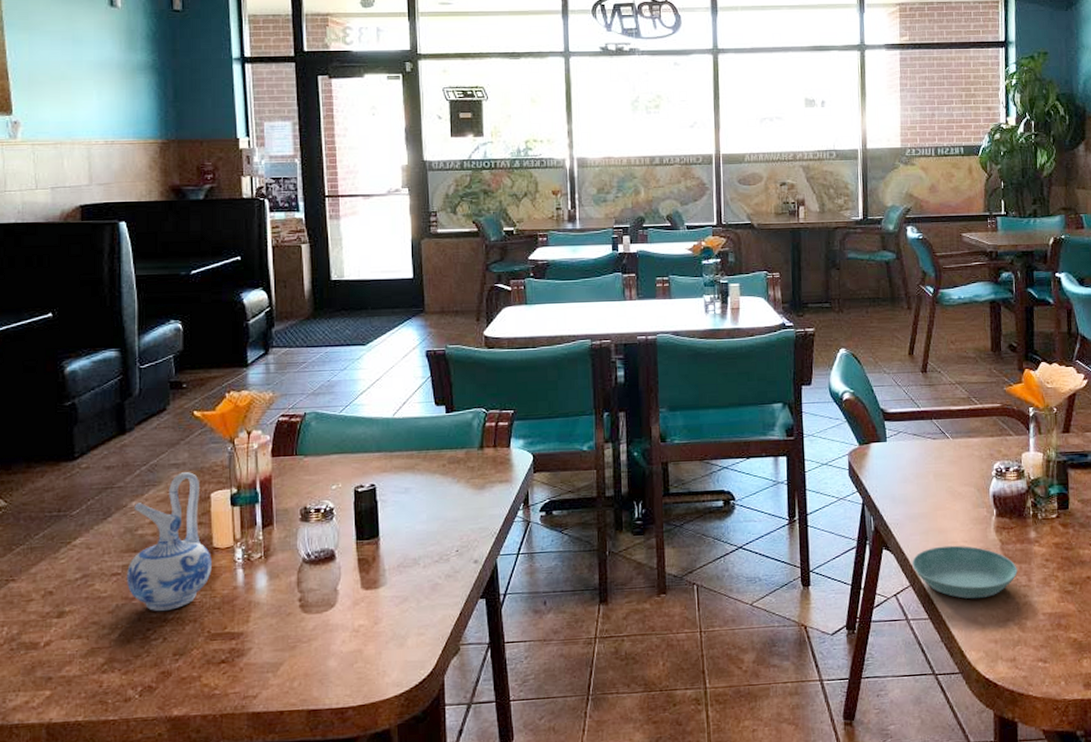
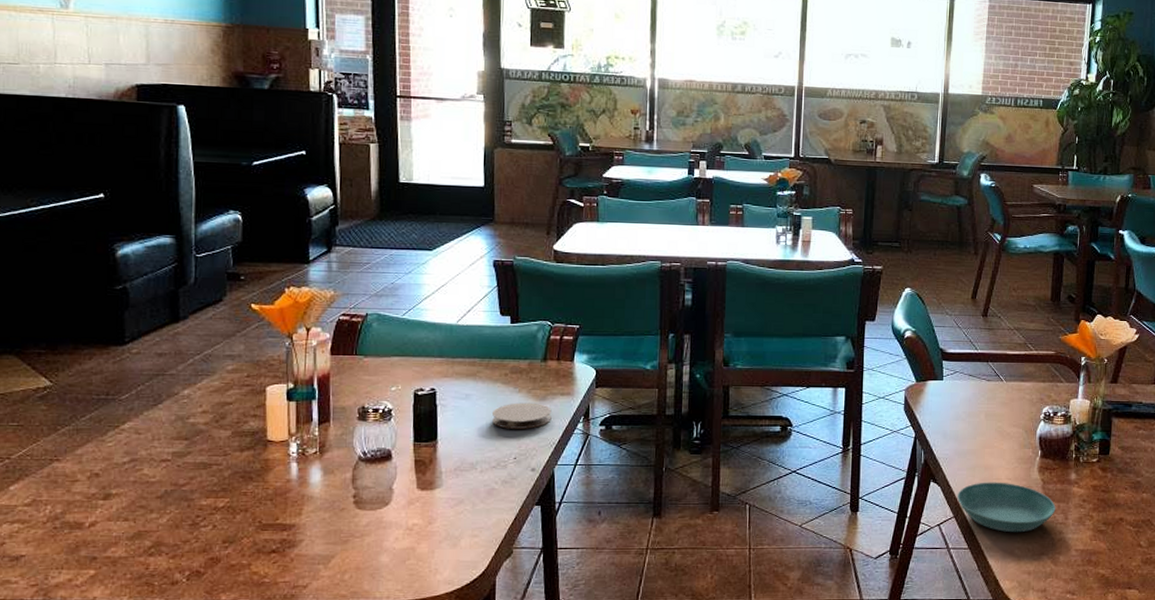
ceramic pitcher: present [127,472,212,611] -> none [177,364,265,499]
coaster: none [433,492,491,521] -> present [492,402,552,429]

